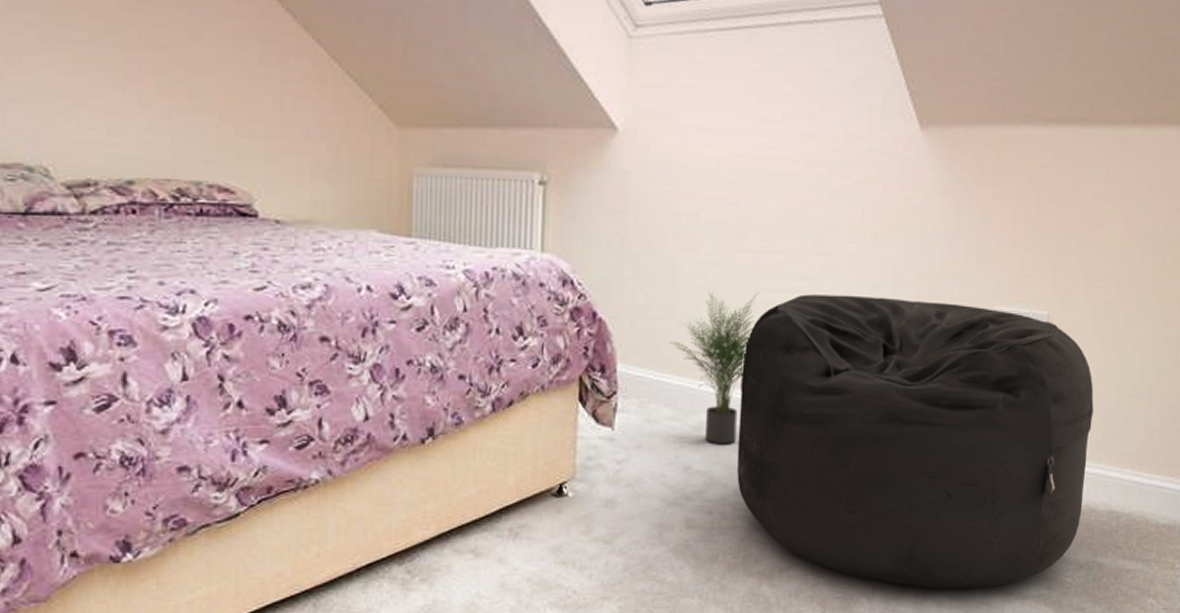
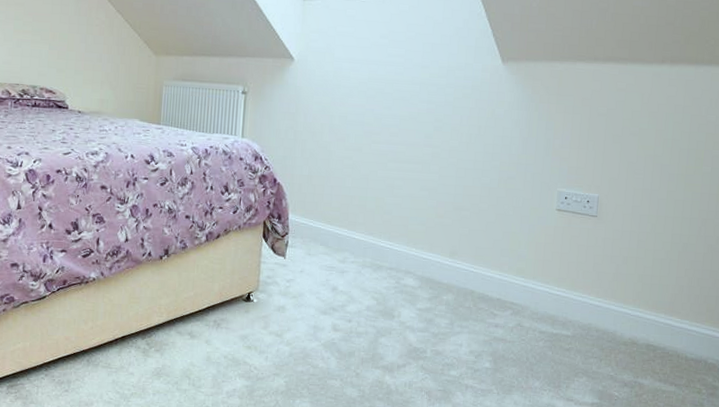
potted plant: present [669,292,759,445] -> none [324,170,387,275]
bean bag chair: present [736,294,1094,590] -> none [369,173,634,394]

